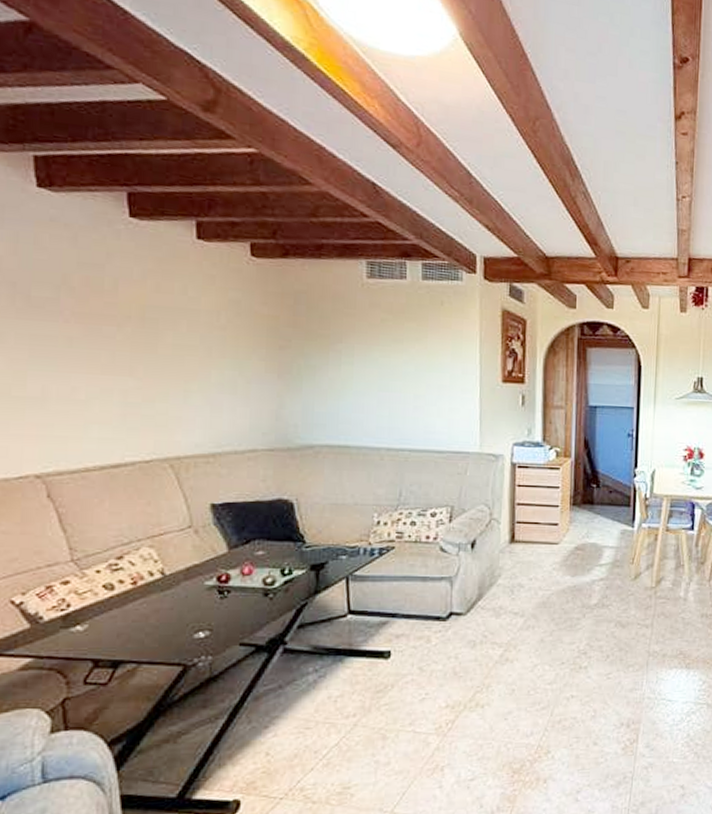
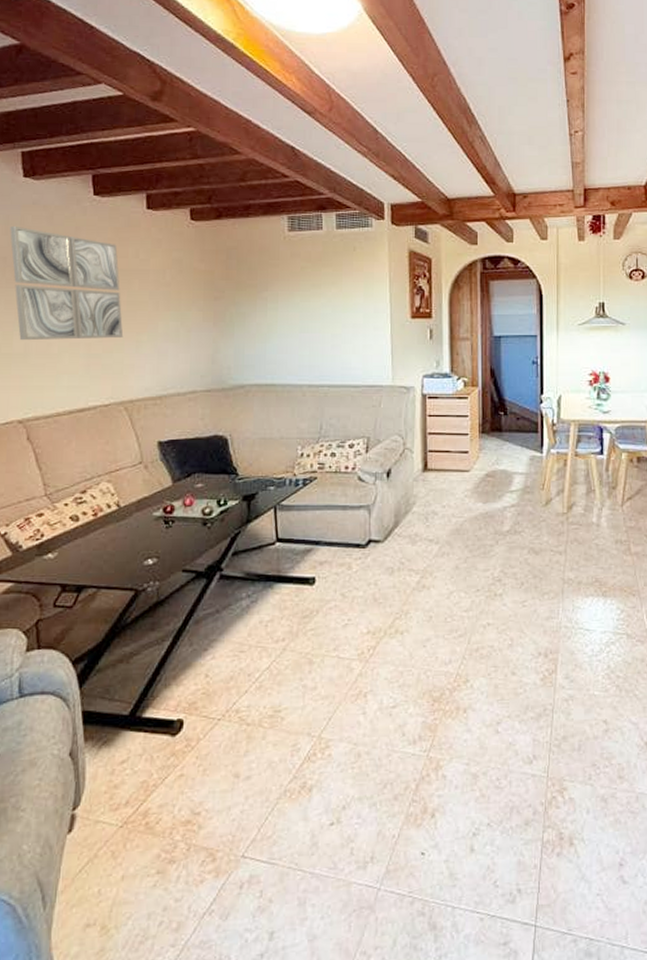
wall art: none [20,244,169,386] -> present [10,225,124,341]

